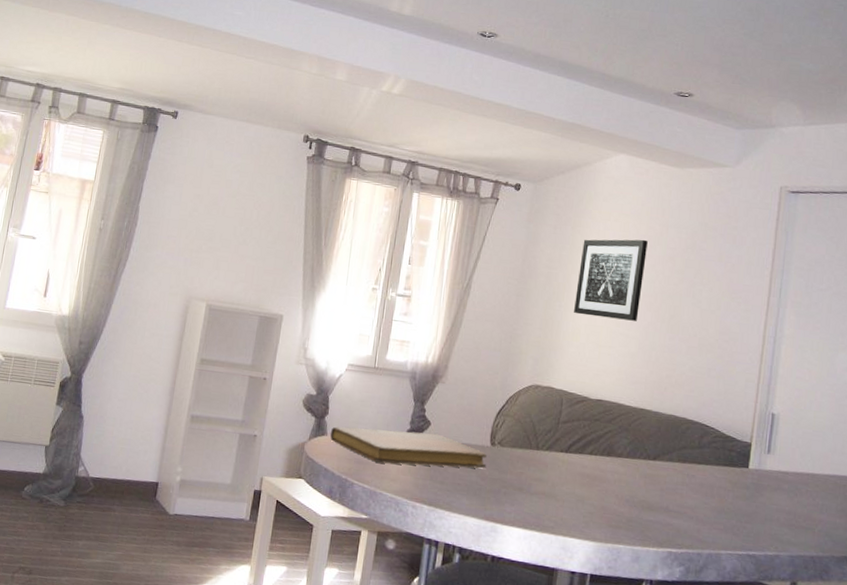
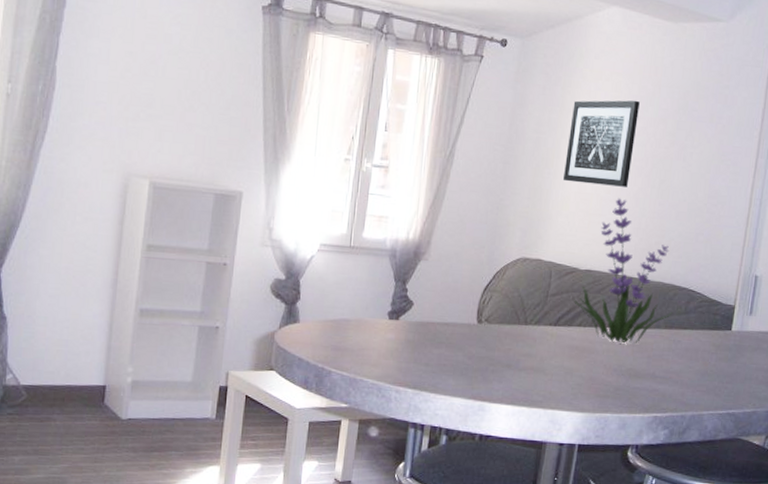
notebook: present [330,426,488,469] -> none [302,312,474,349]
plant: none [585,331,686,475] -> present [574,198,673,344]

